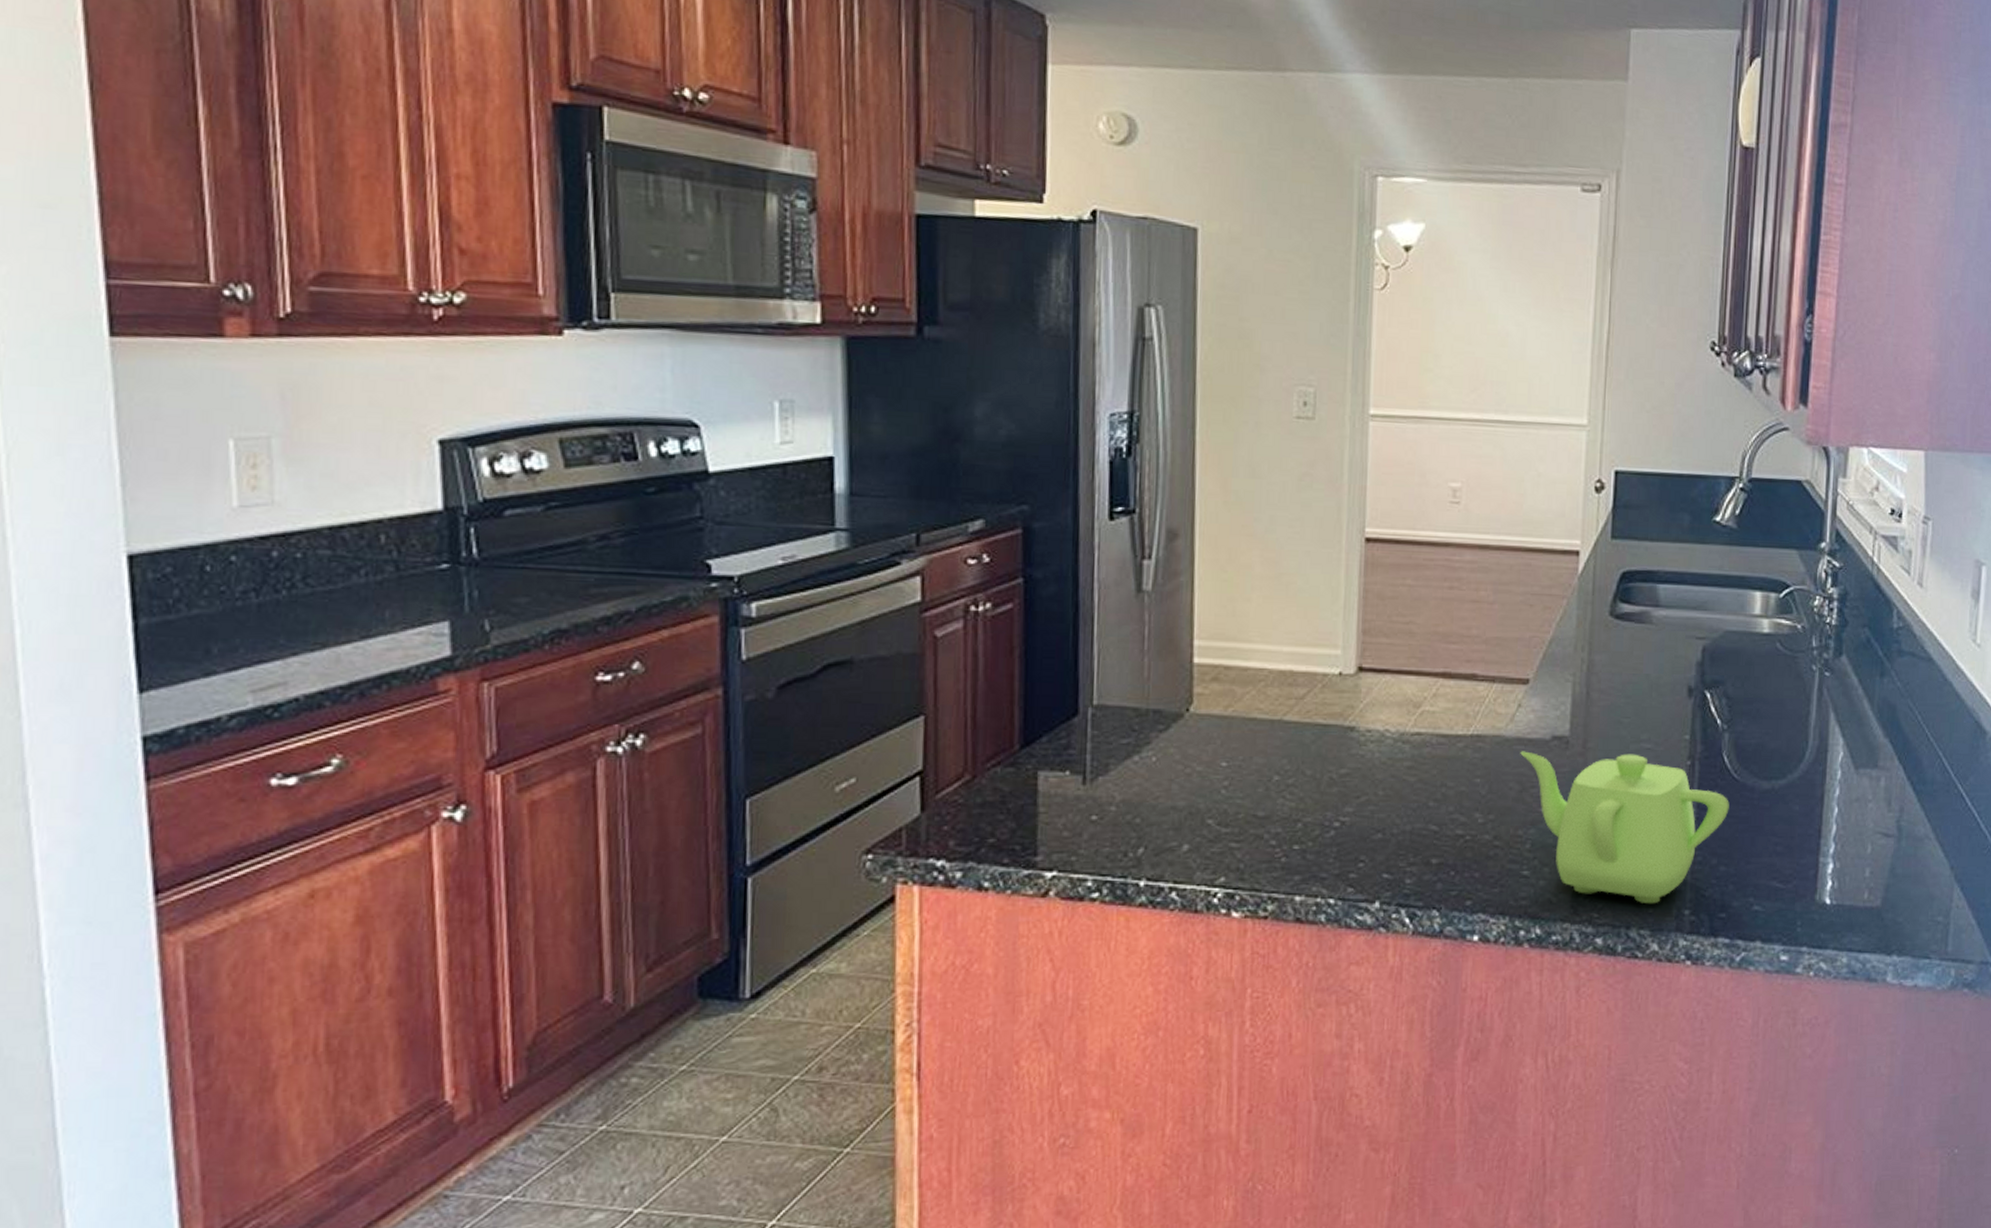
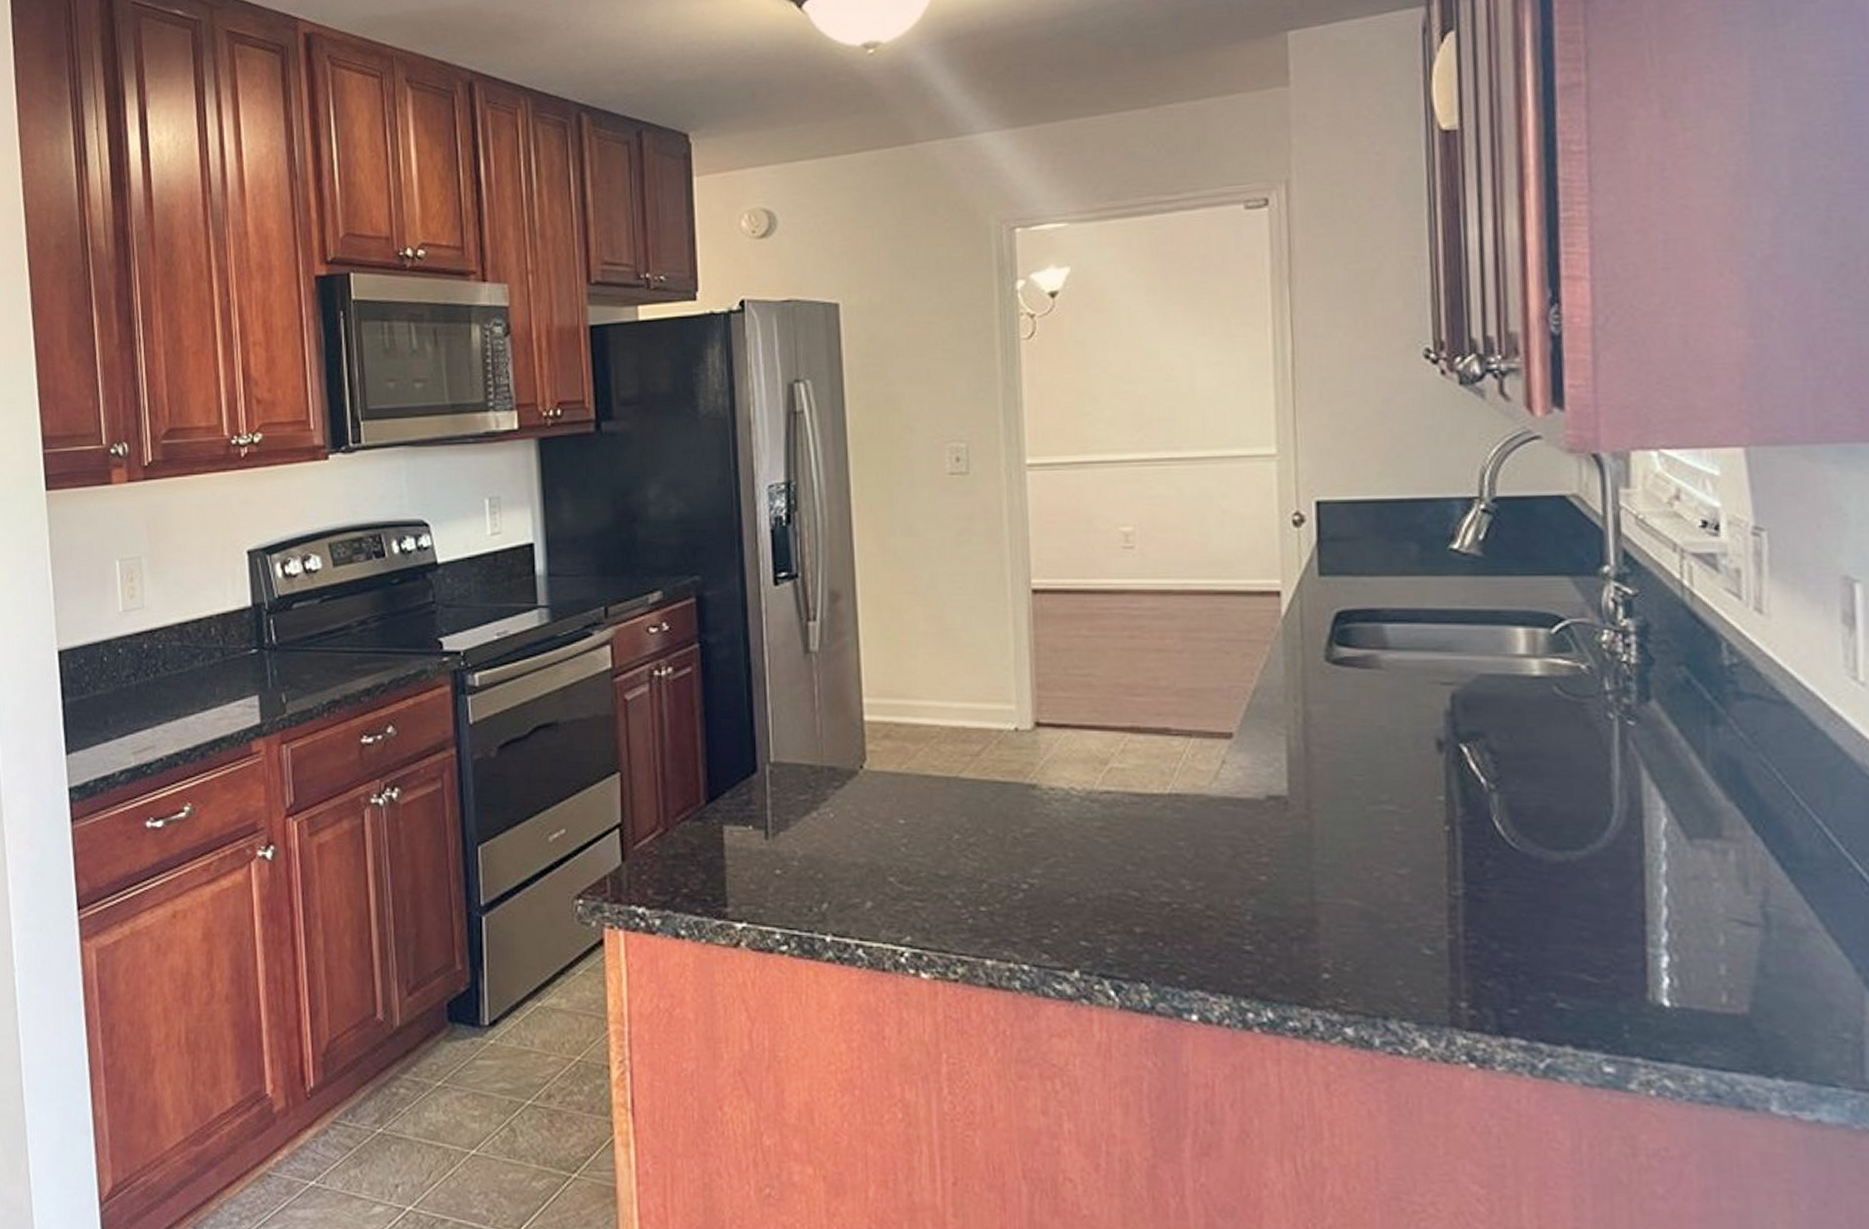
teapot: present [1520,751,1730,904] -> none [1229,812,1509,993]

